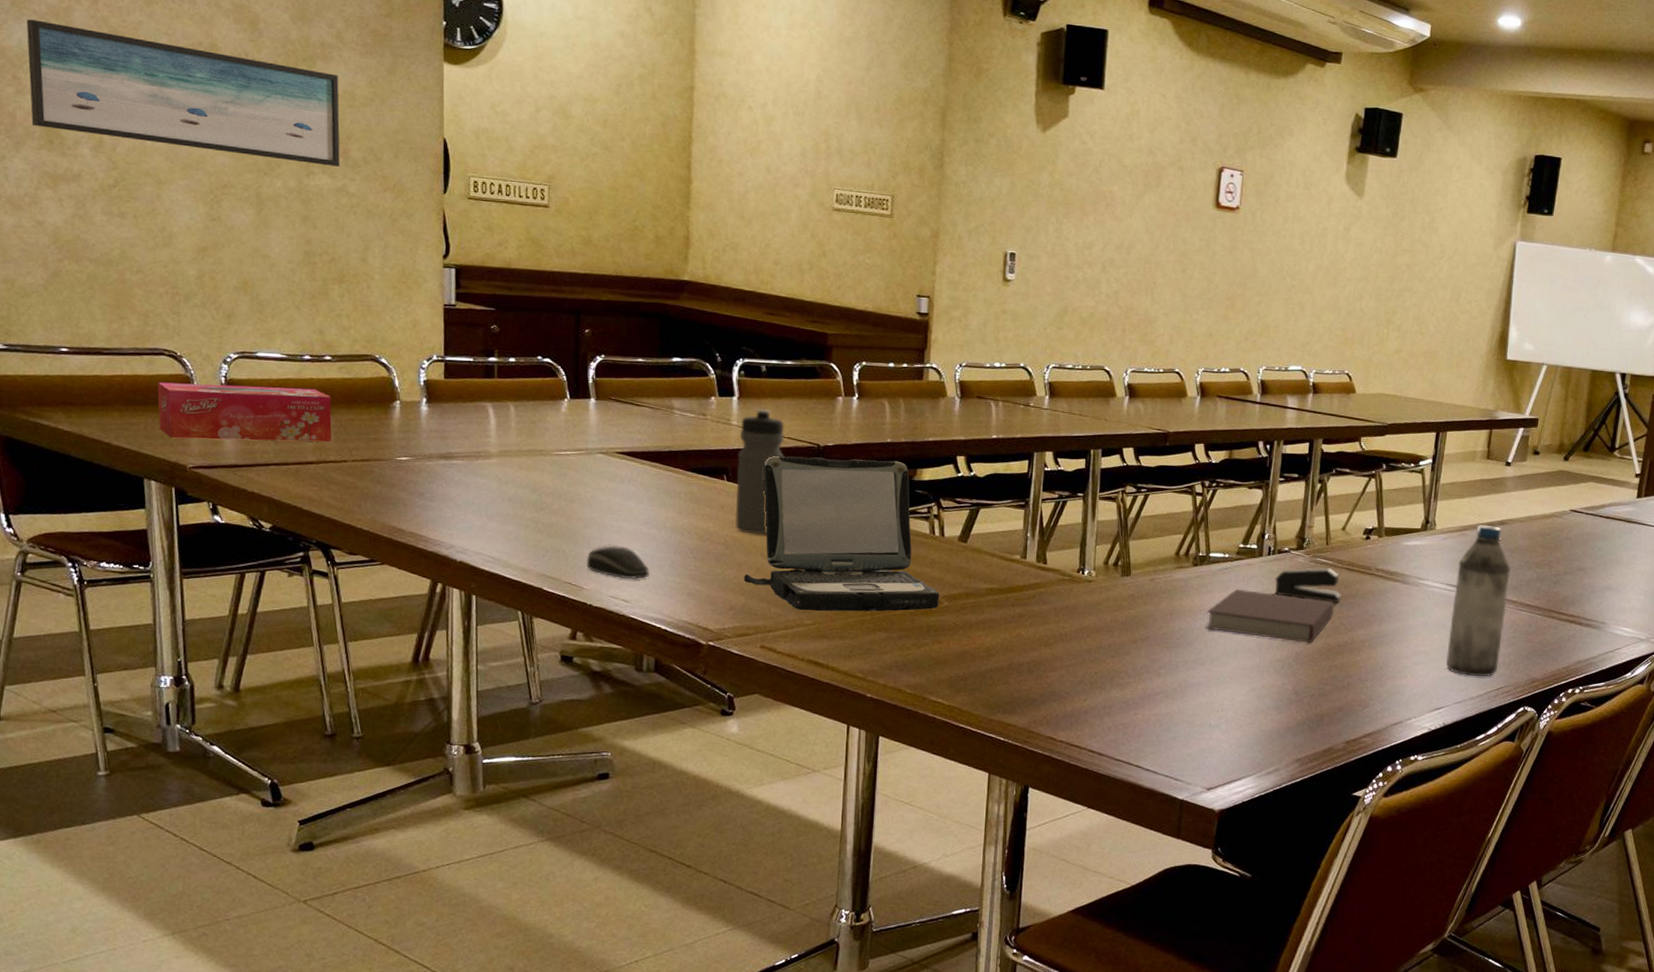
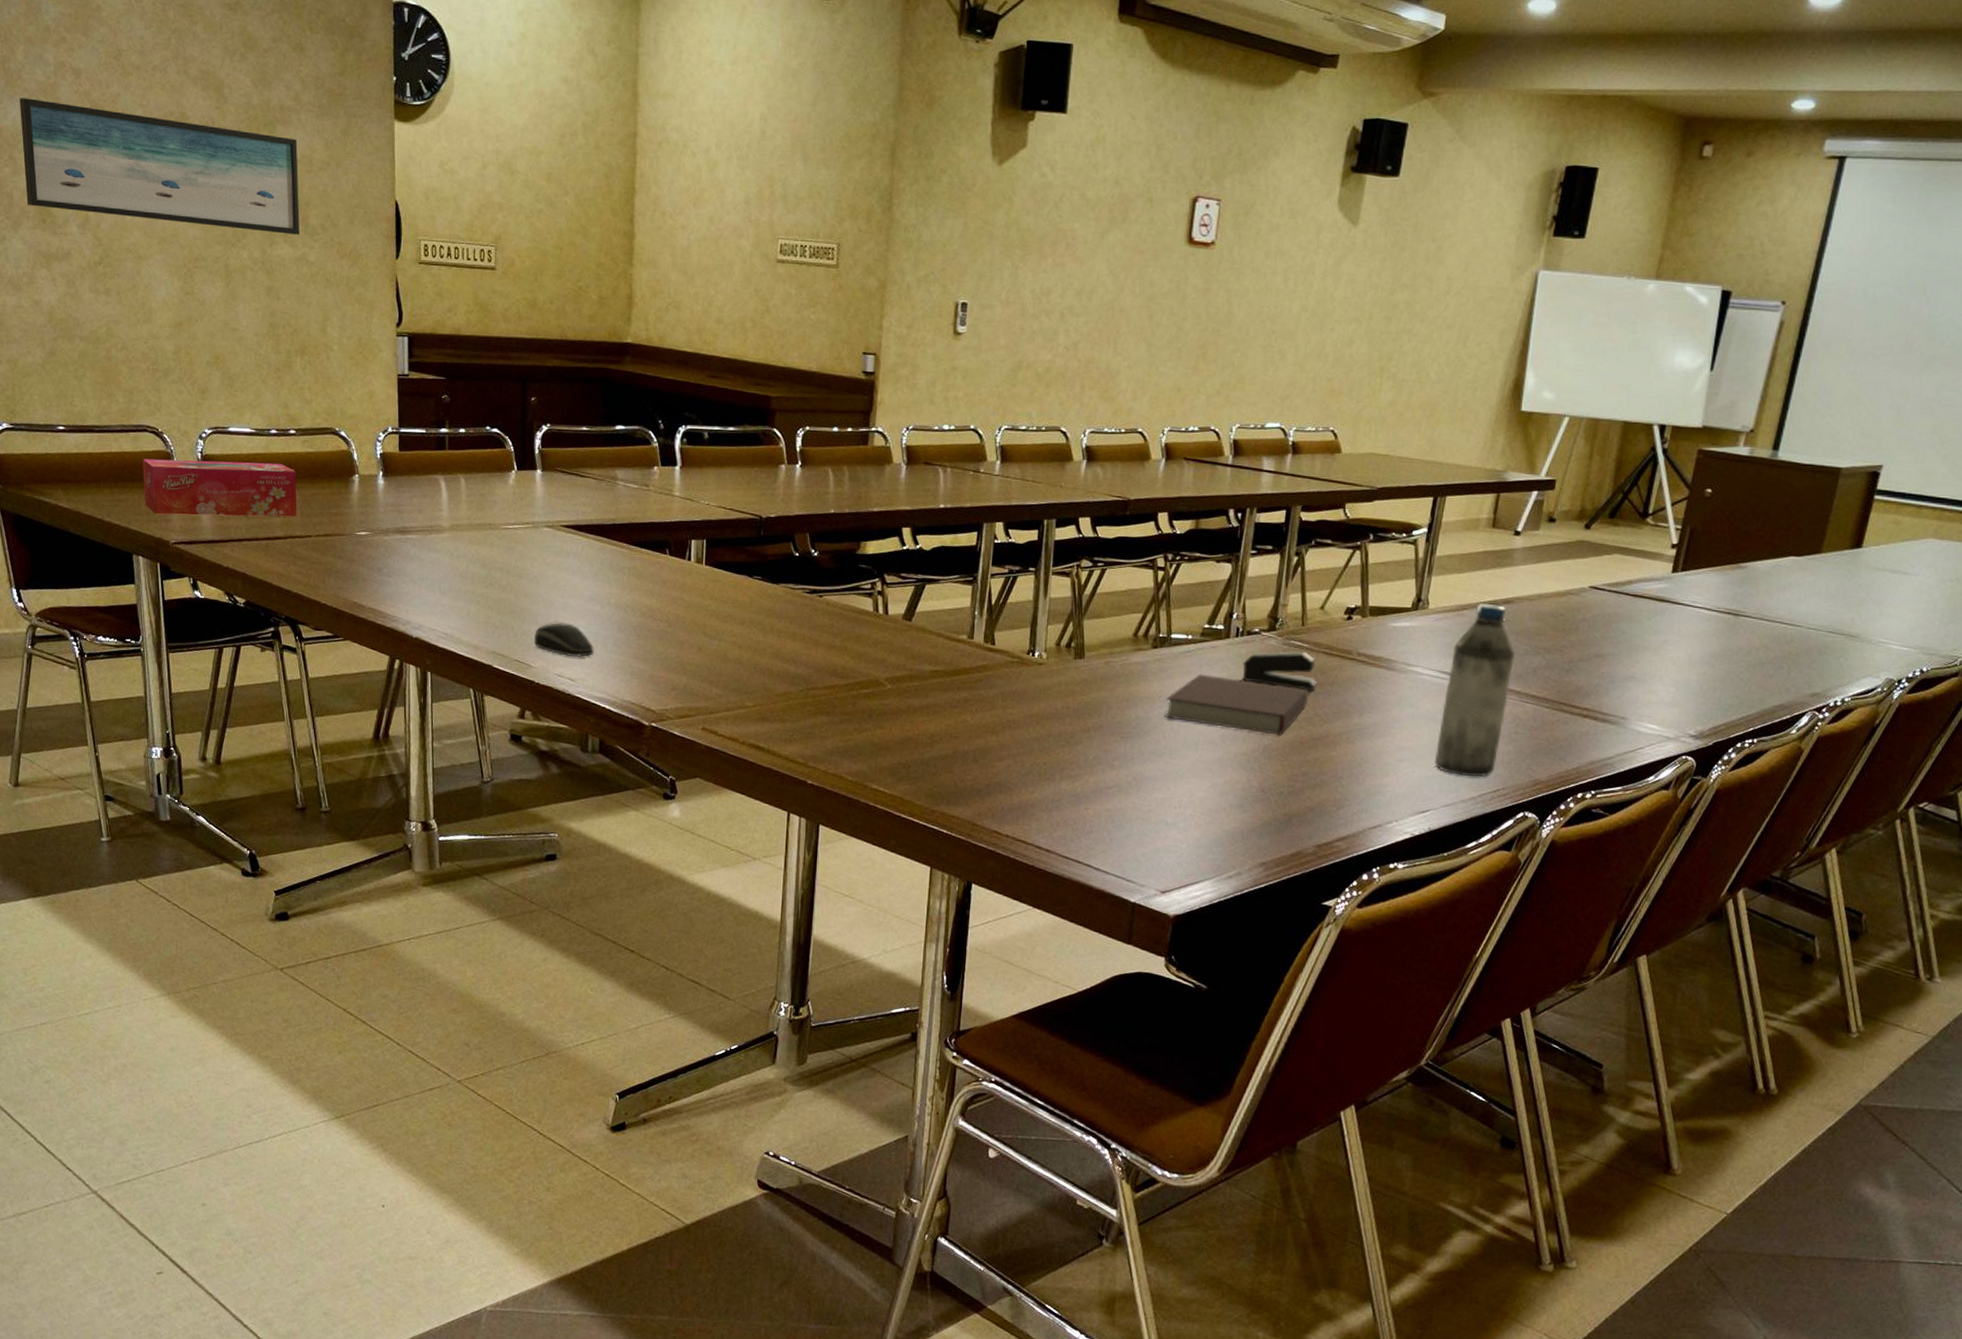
water bottle: present [734,409,785,535] -> none [677,478,727,612]
laptop: present [744,455,940,612] -> none [686,528,883,694]

